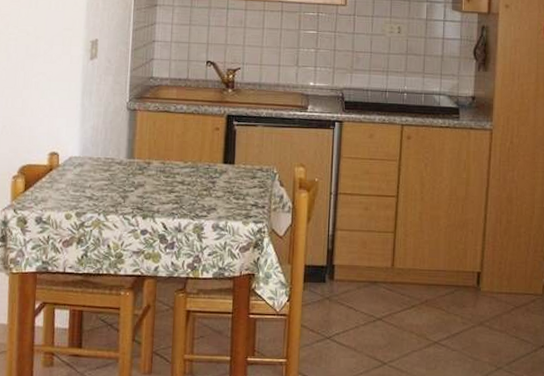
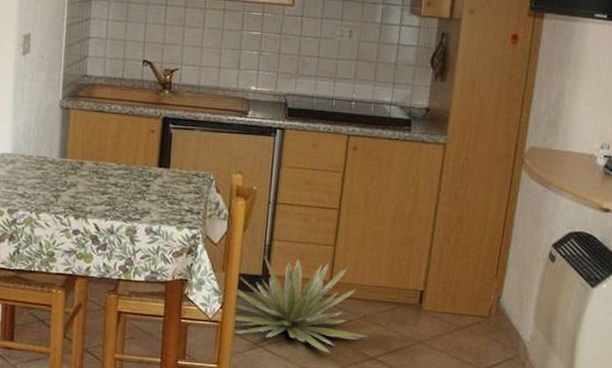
decorative plant: none [301,246,434,341] -> present [234,256,371,354]

